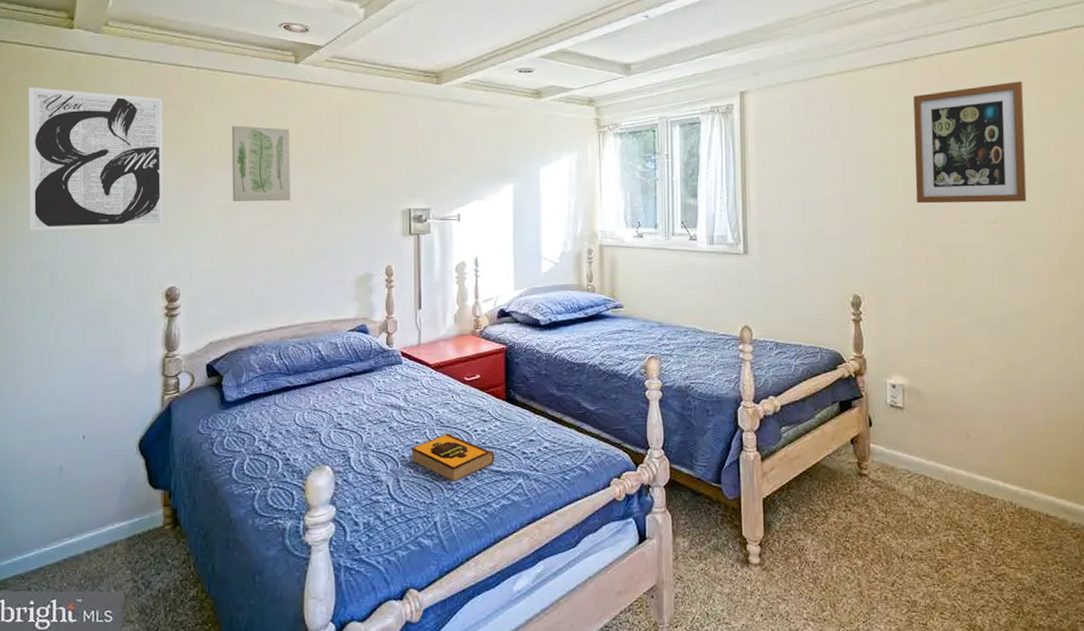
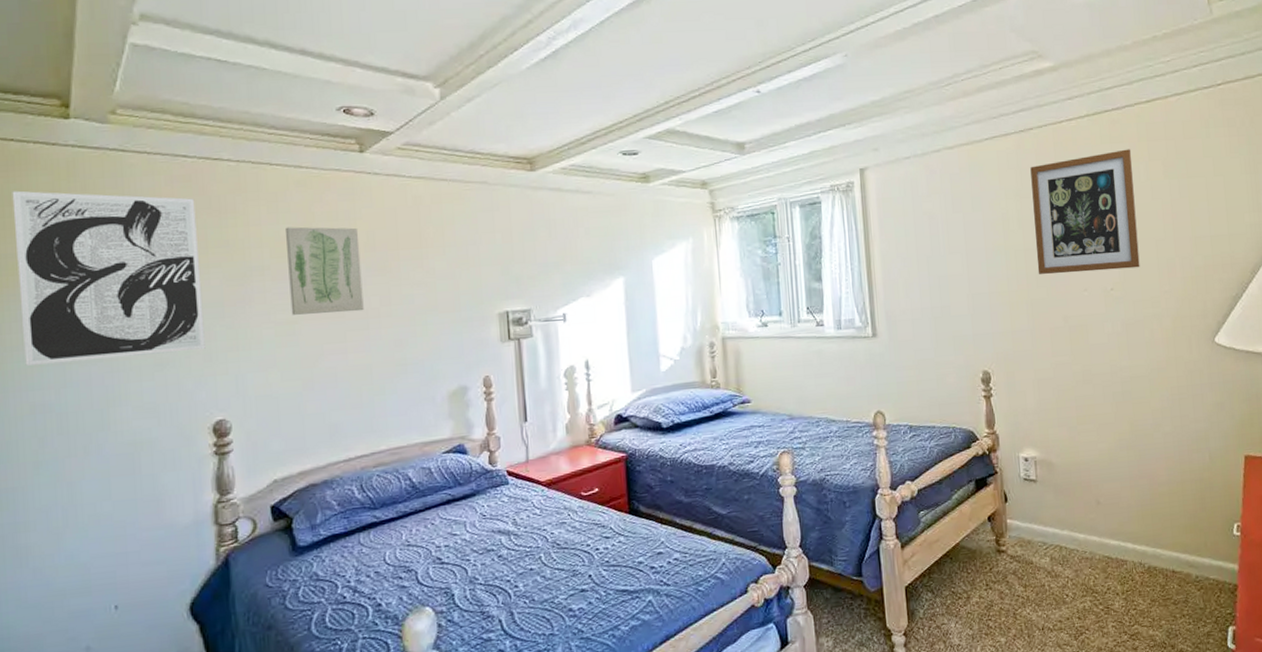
hardback book: present [410,432,495,482] -> none [524,554,621,609]

